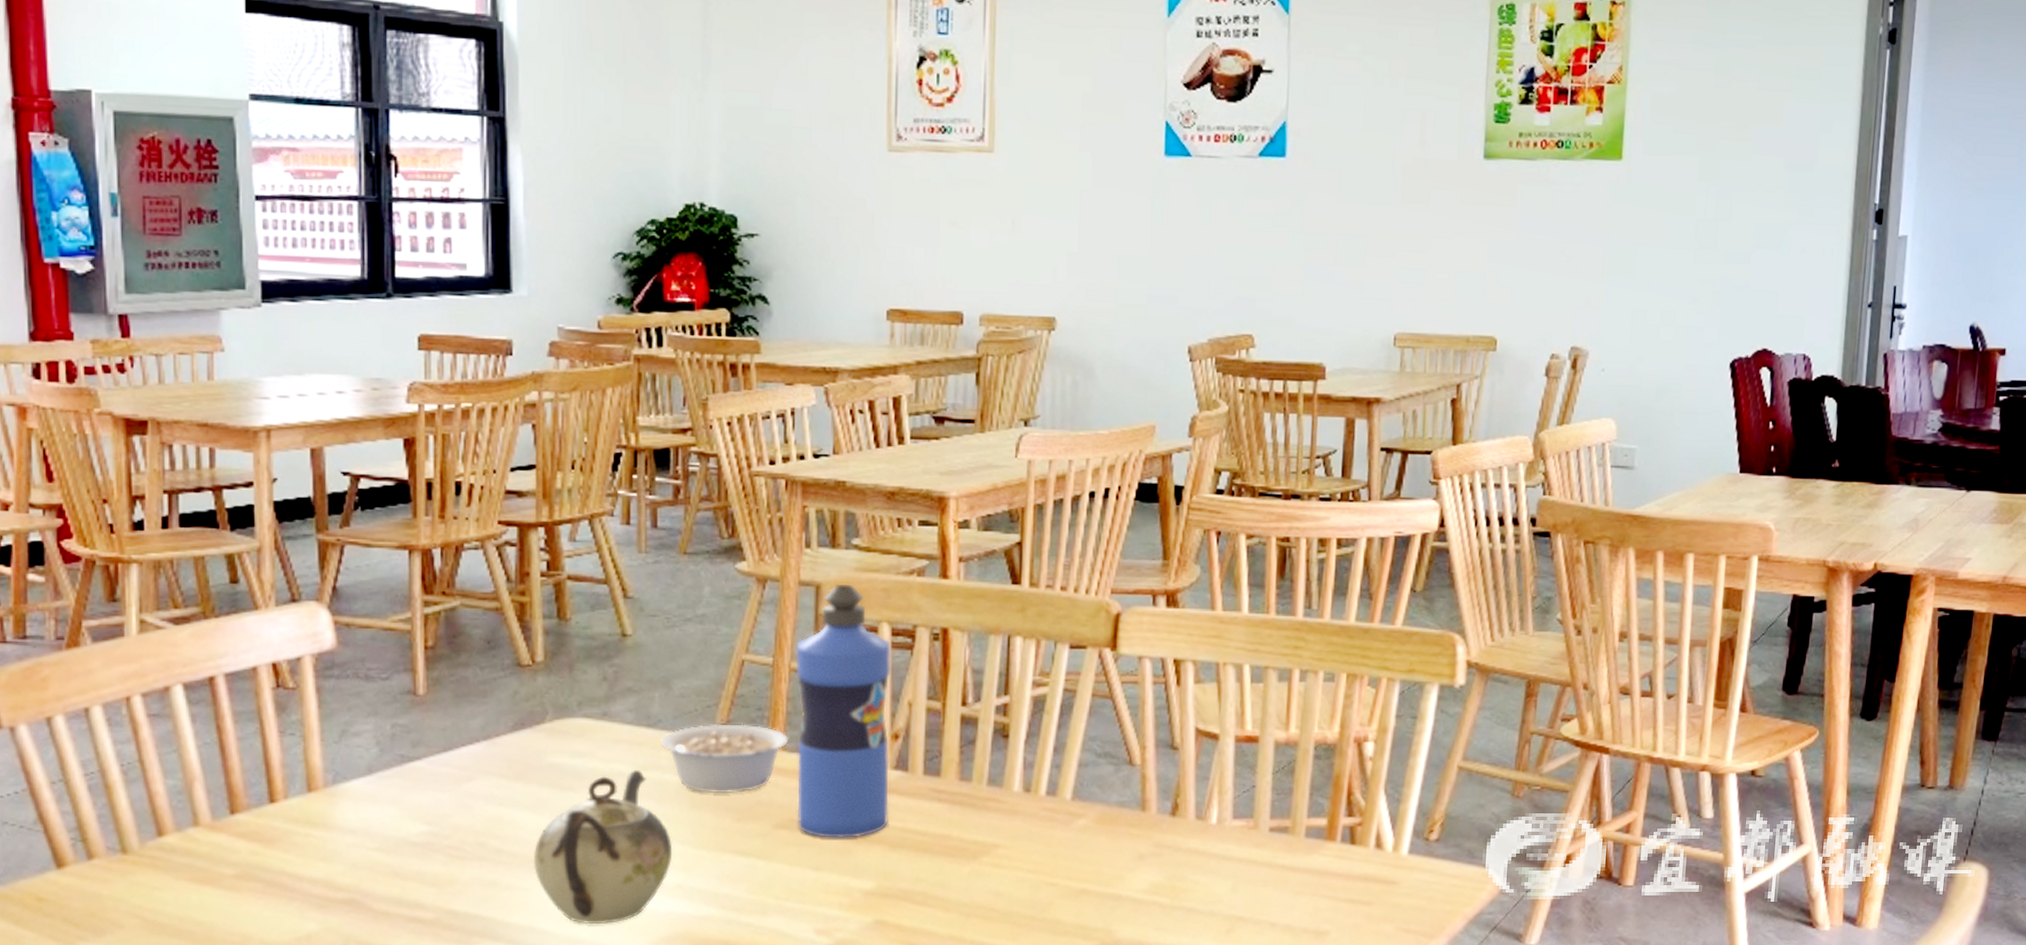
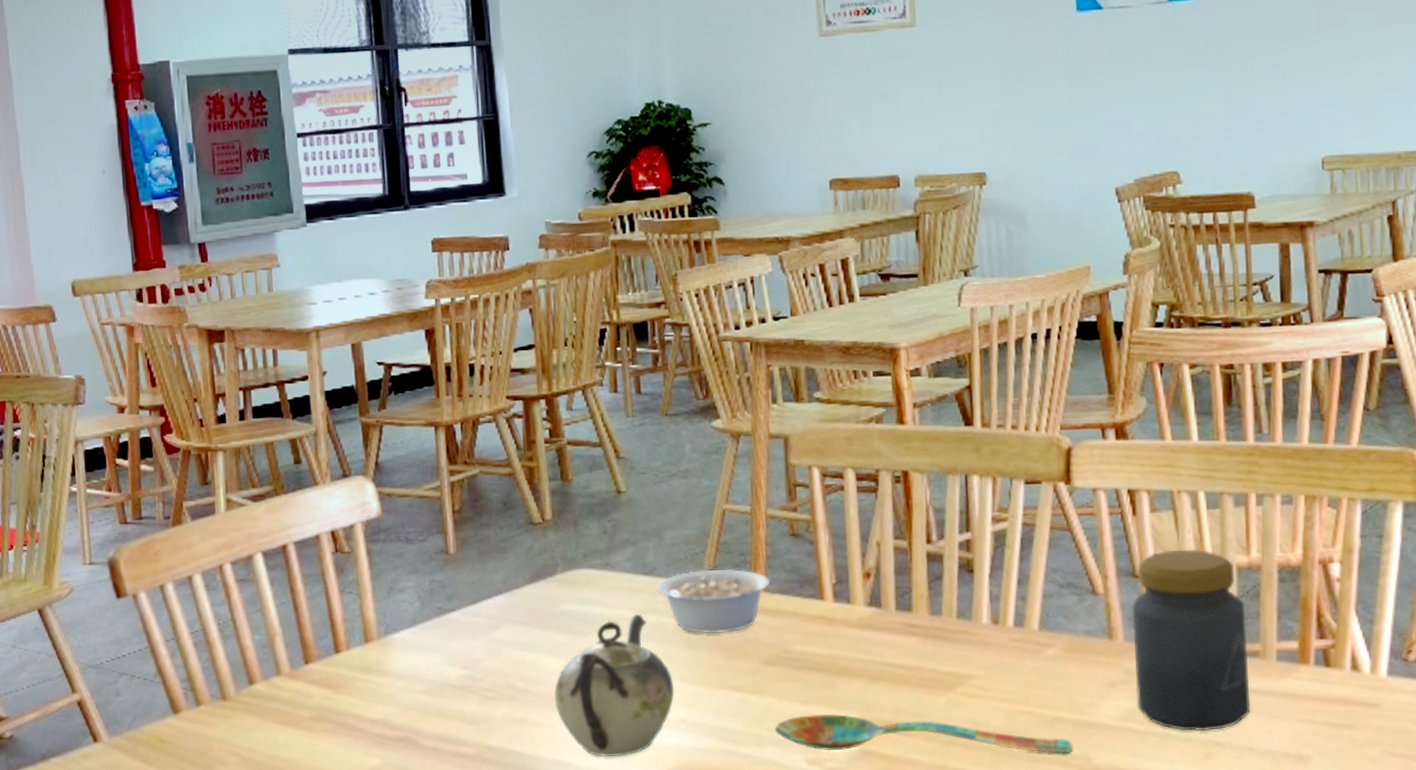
spoon: none [782,881,1095,927] -> present [774,713,1072,754]
water bottle: present [795,585,892,838] -> none [770,435,867,673]
jar: none [1164,722,1279,906] -> present [1132,549,1251,732]

